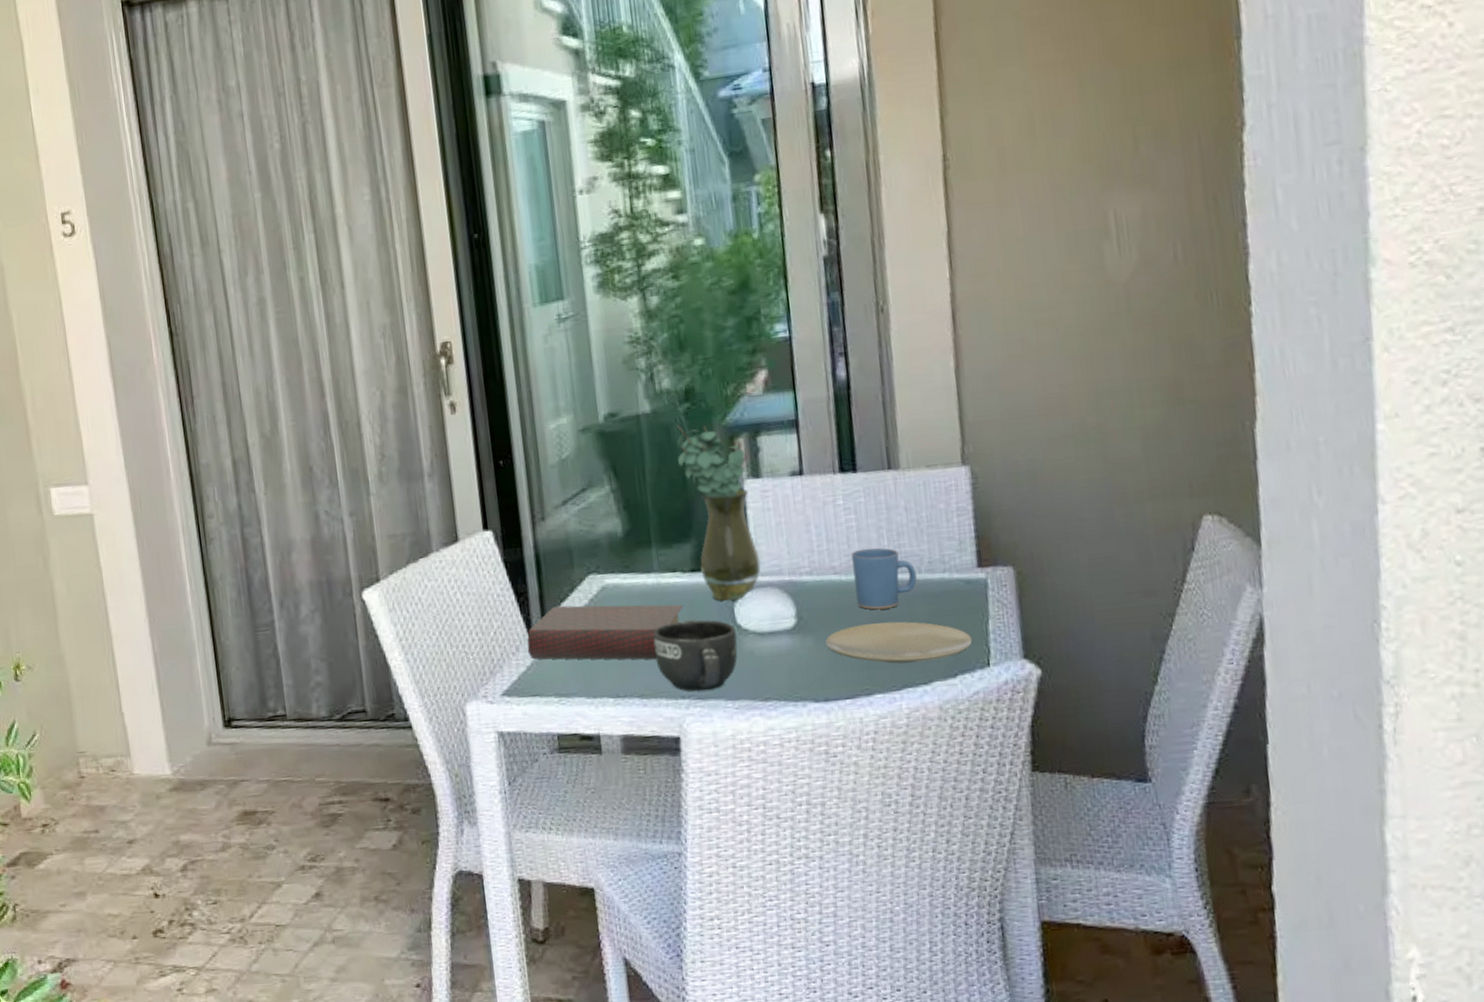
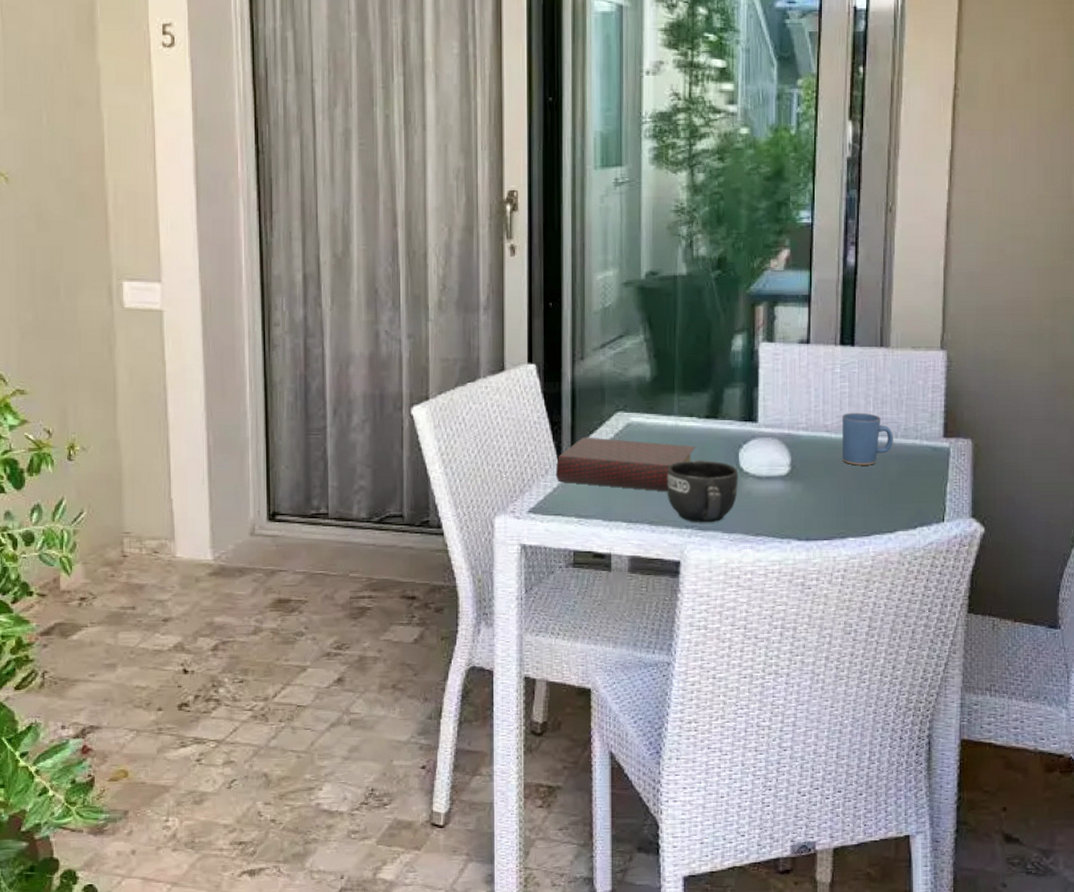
vase: present [676,425,761,602] -> none [705,288,766,447]
plate: present [825,621,973,664] -> none [812,477,933,513]

